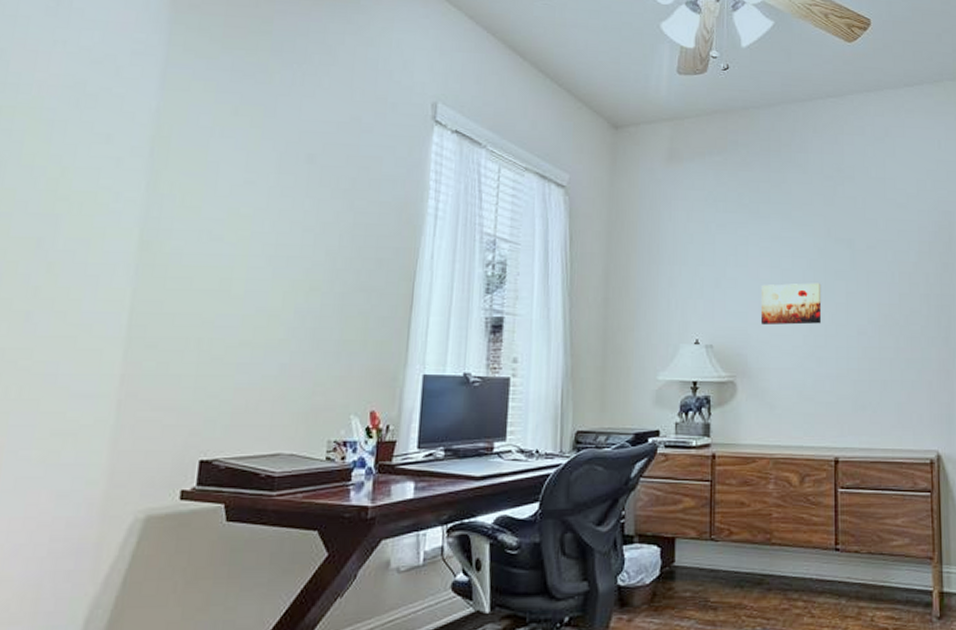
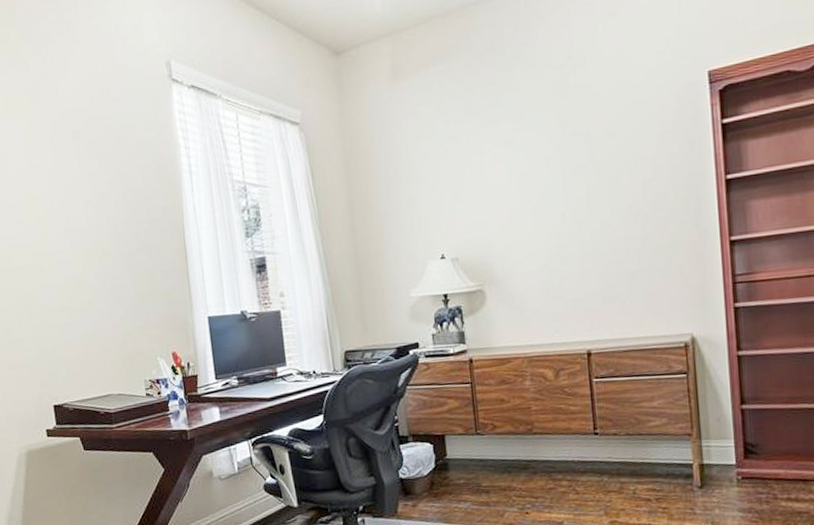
wall art: present [760,283,822,326] -> none [499,181,564,232]

